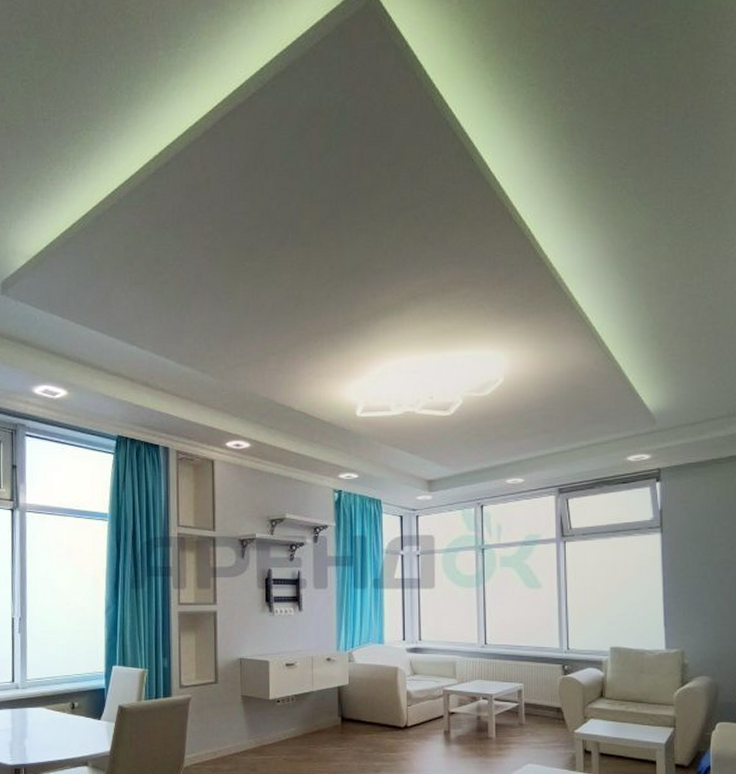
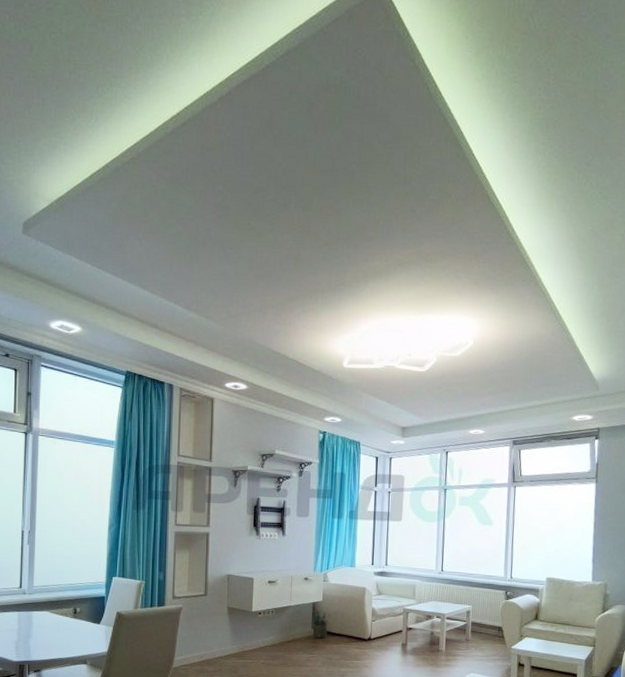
potted plant: none [336,691,359,729] -> present [311,606,330,639]

